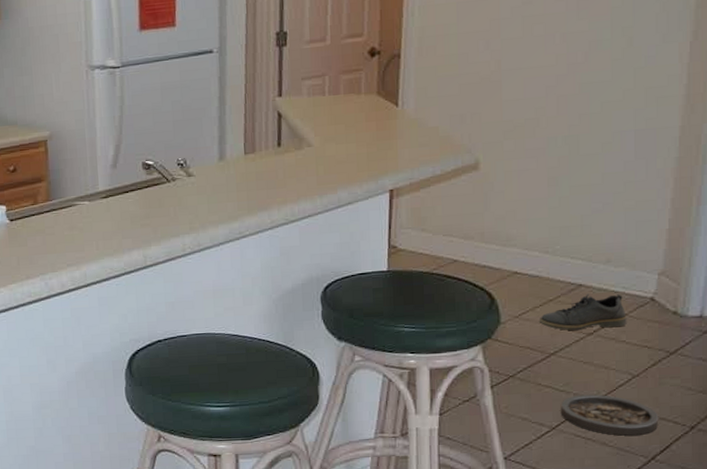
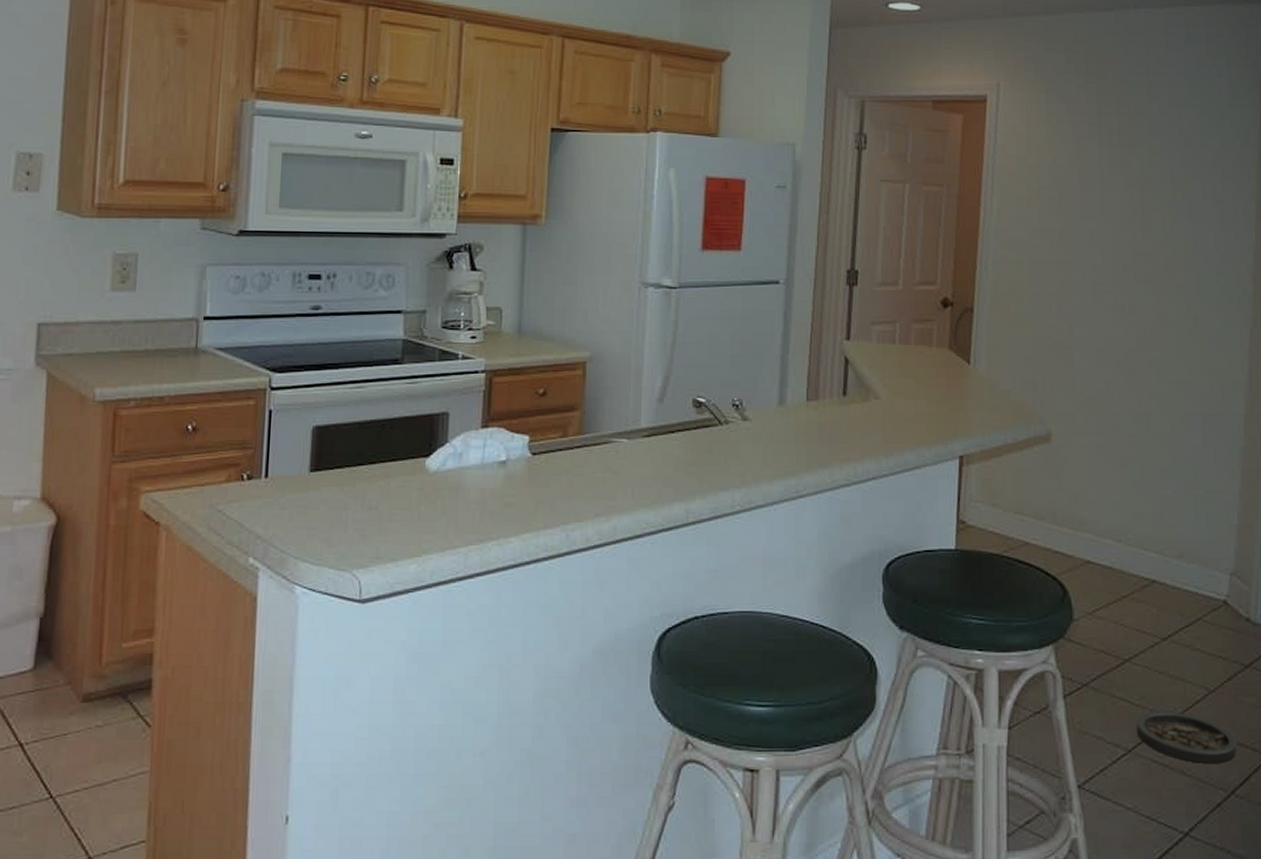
shoe: present [538,294,627,330] -> none [1112,591,1201,633]

